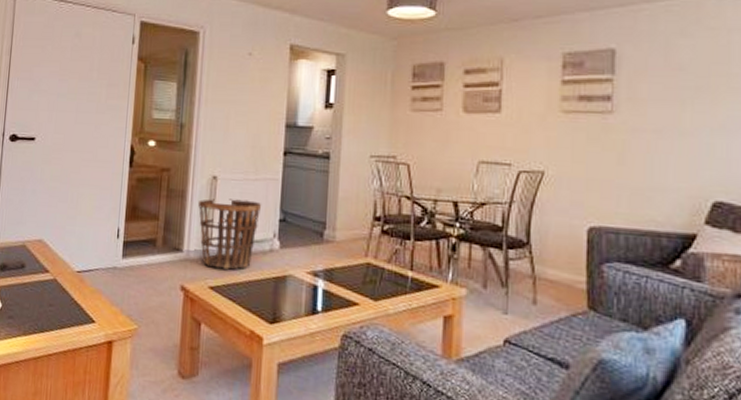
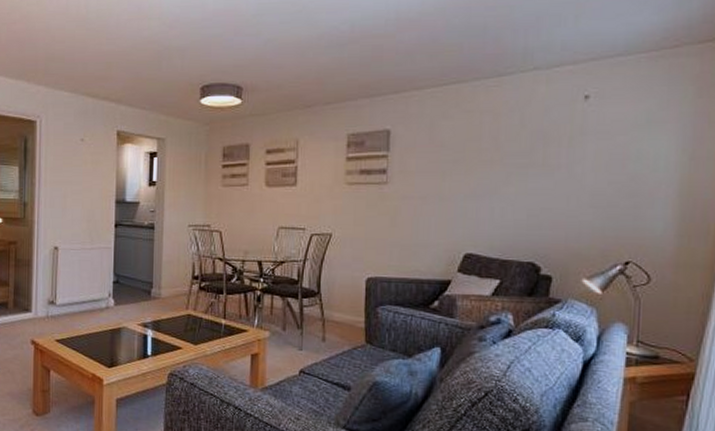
basket: present [198,199,261,269] -> none [43,266,97,325]

